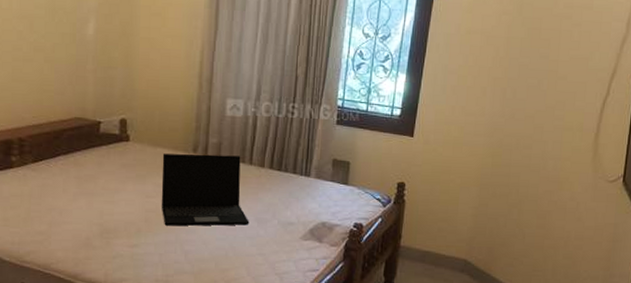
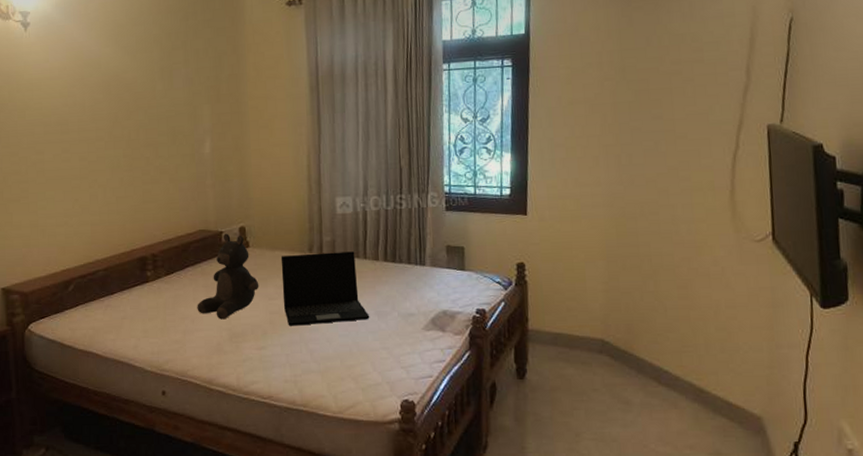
teddy bear: none [66,124,137,214] -> present [197,233,259,320]

